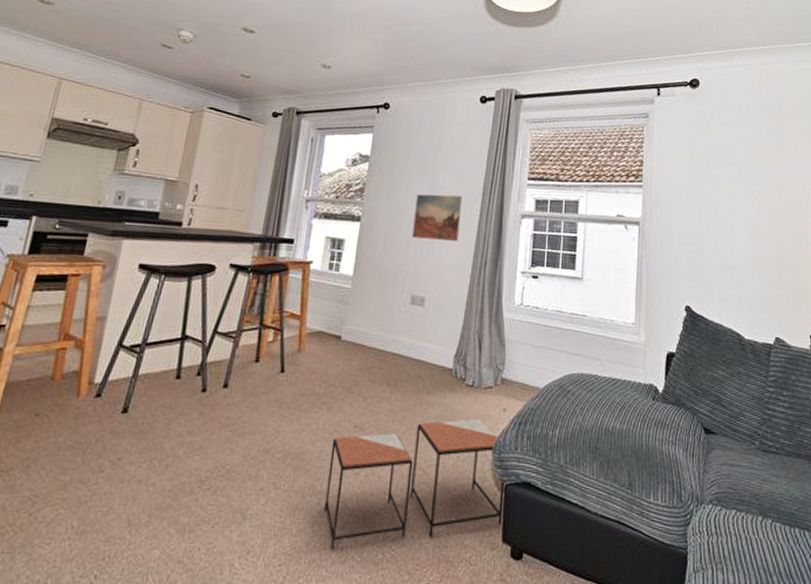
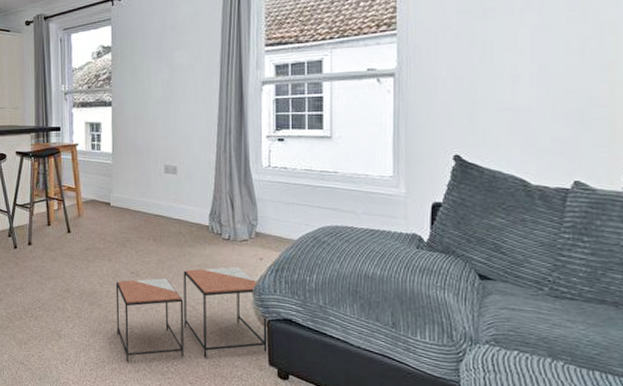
wall art: present [412,194,463,241] -> none [158,72,202,115]

